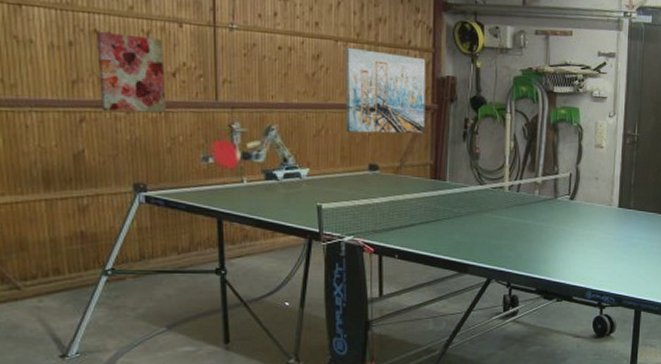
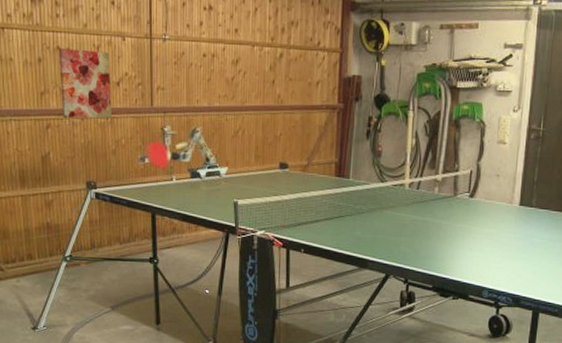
wall art: present [345,47,426,134] -> none [260,51,334,133]

